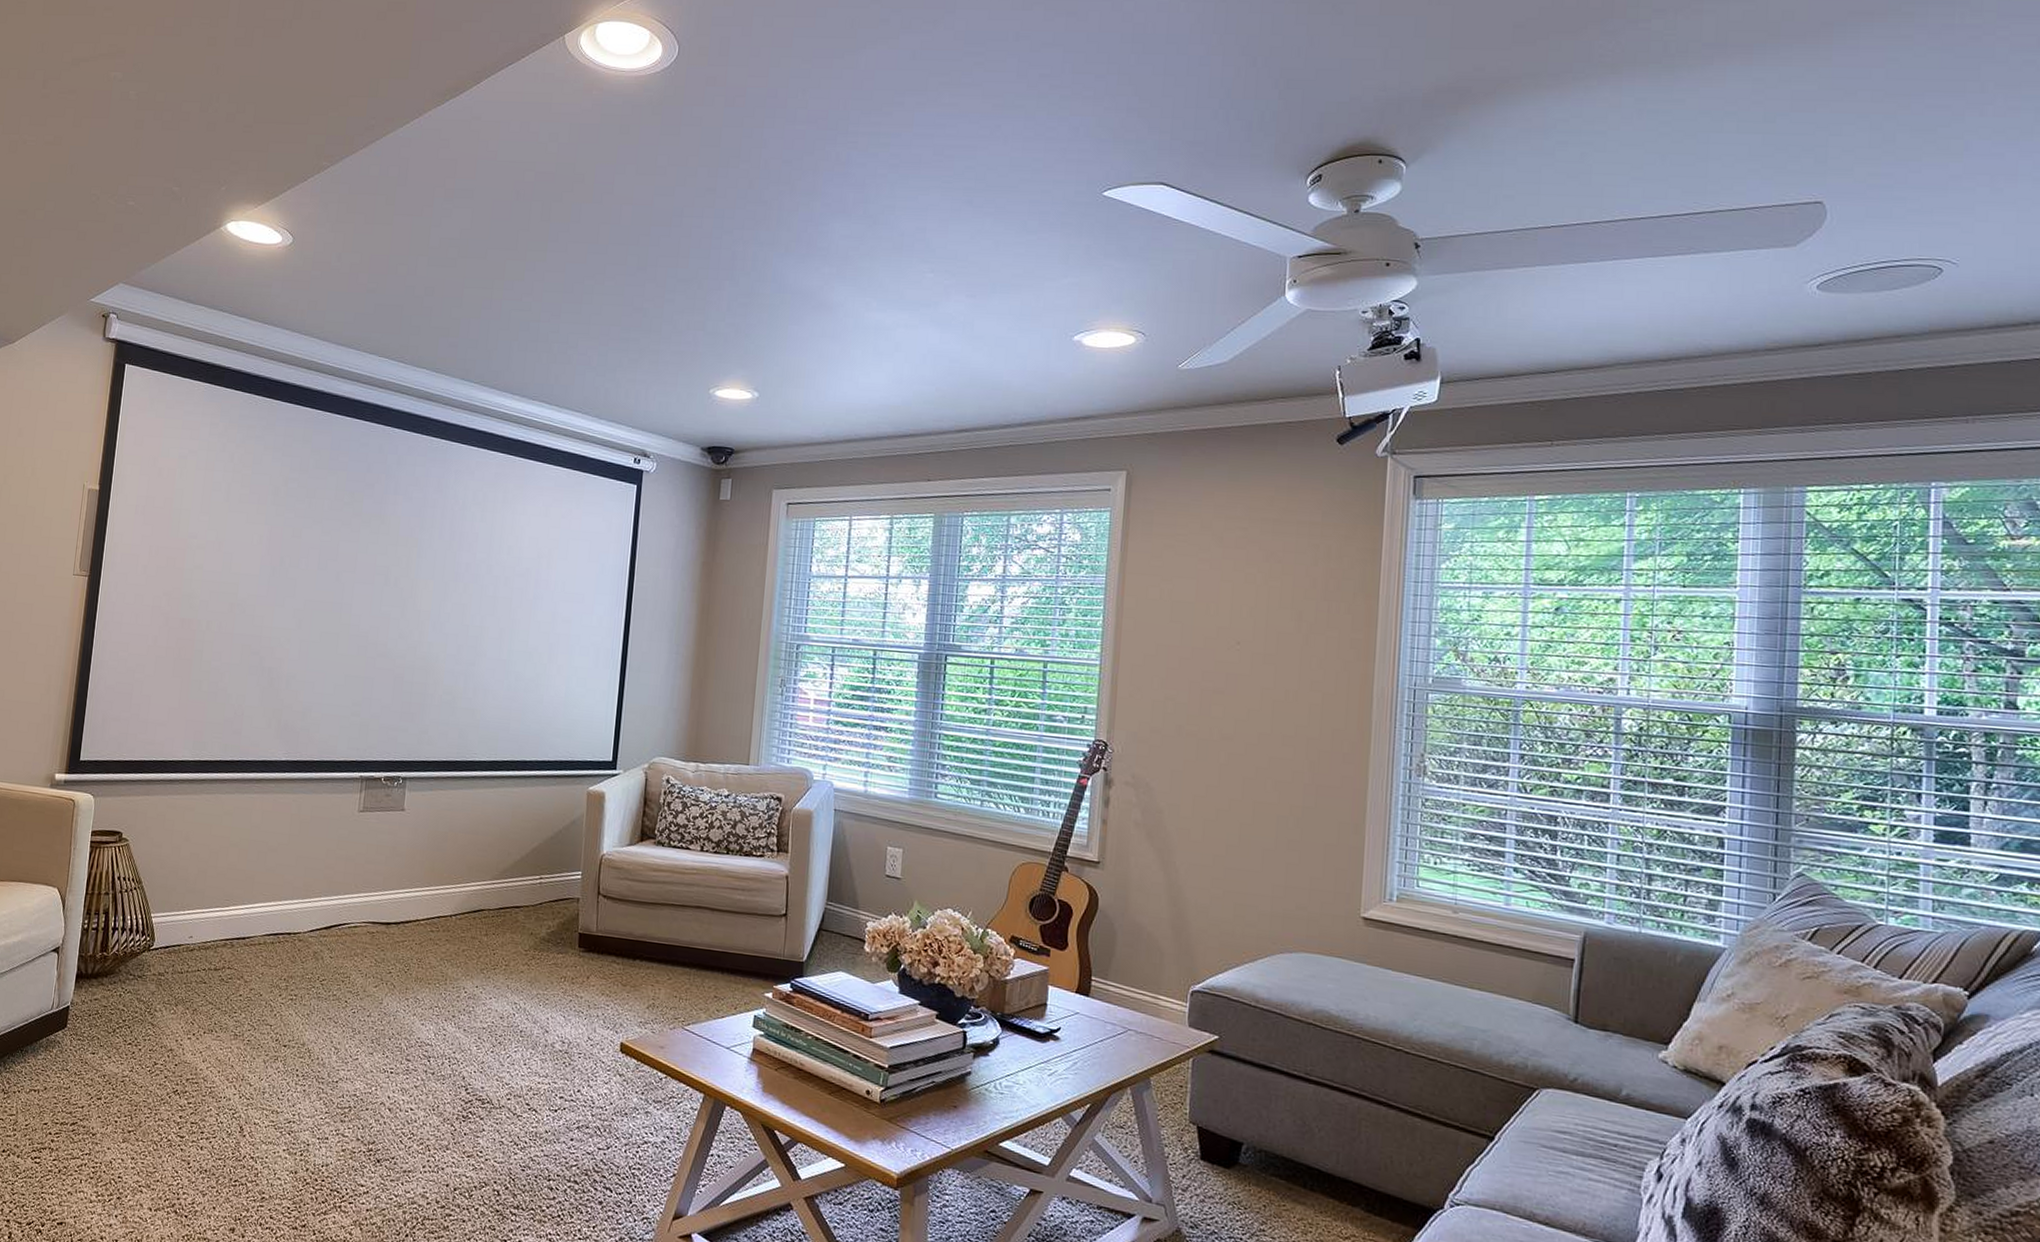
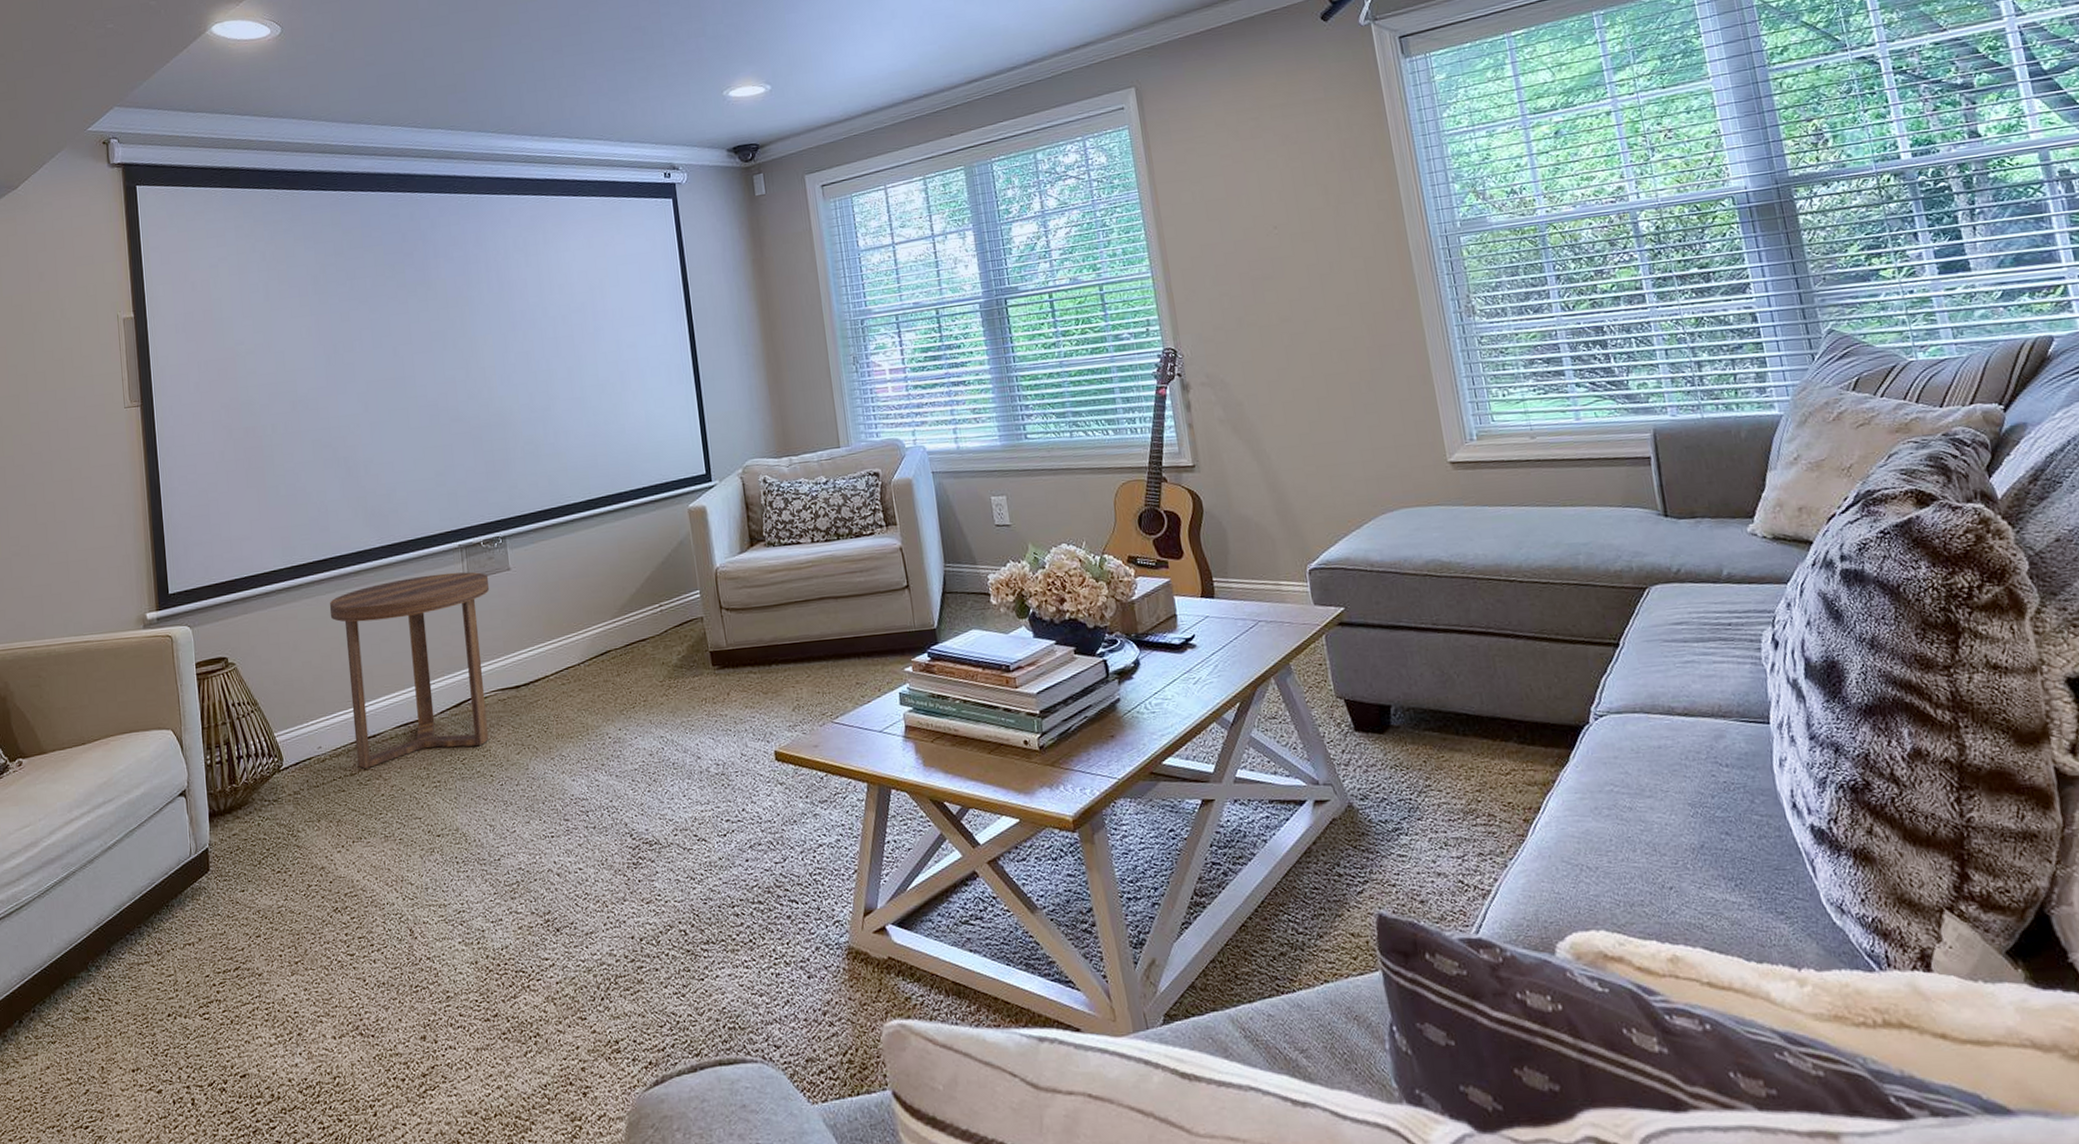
side table: none [222,795,382,971] -> present [329,571,490,768]

